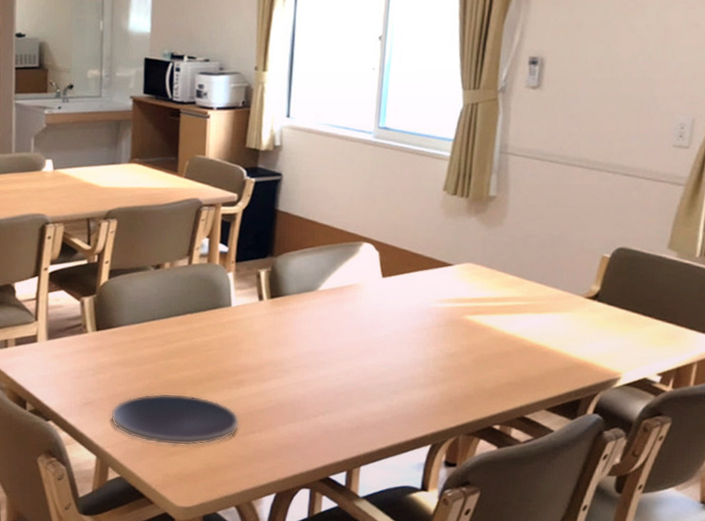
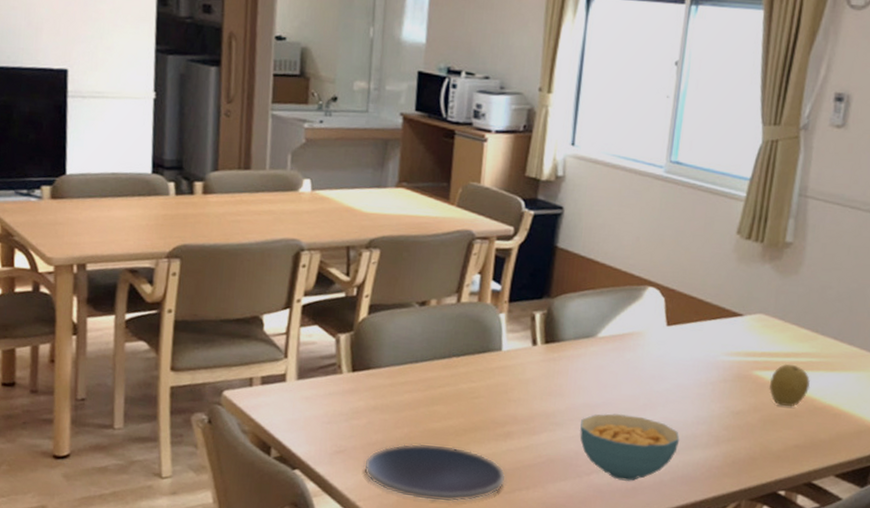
cereal bowl: none [306,360,399,421] -> present [580,413,680,481]
fruit: none [480,307,519,348] -> present [768,363,810,407]

